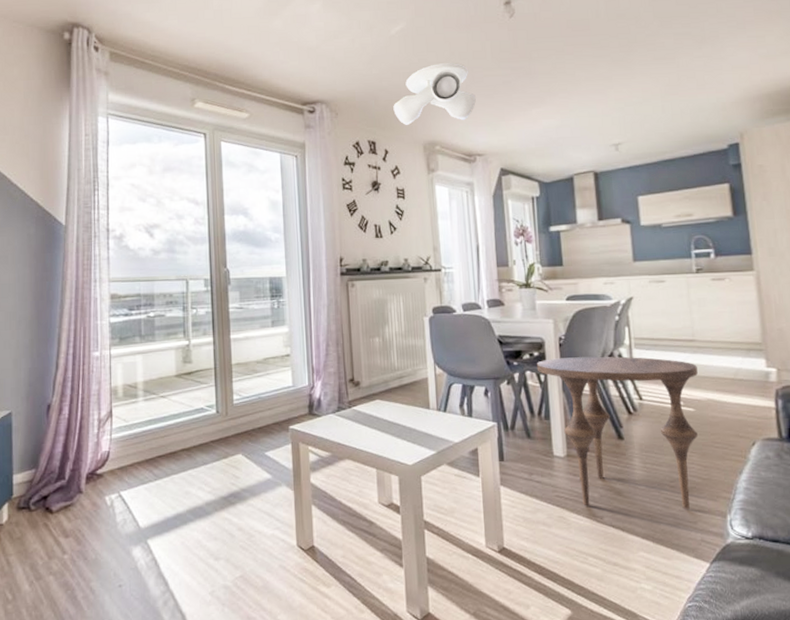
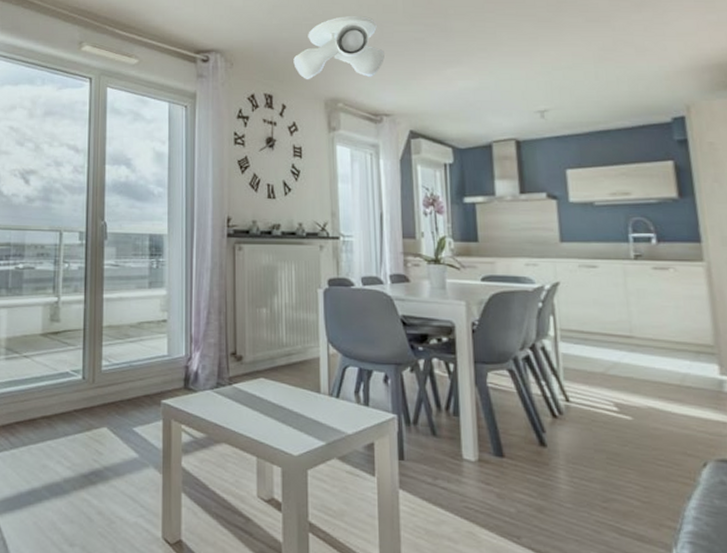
side table: present [536,356,699,509] -> none [445,346,637,537]

